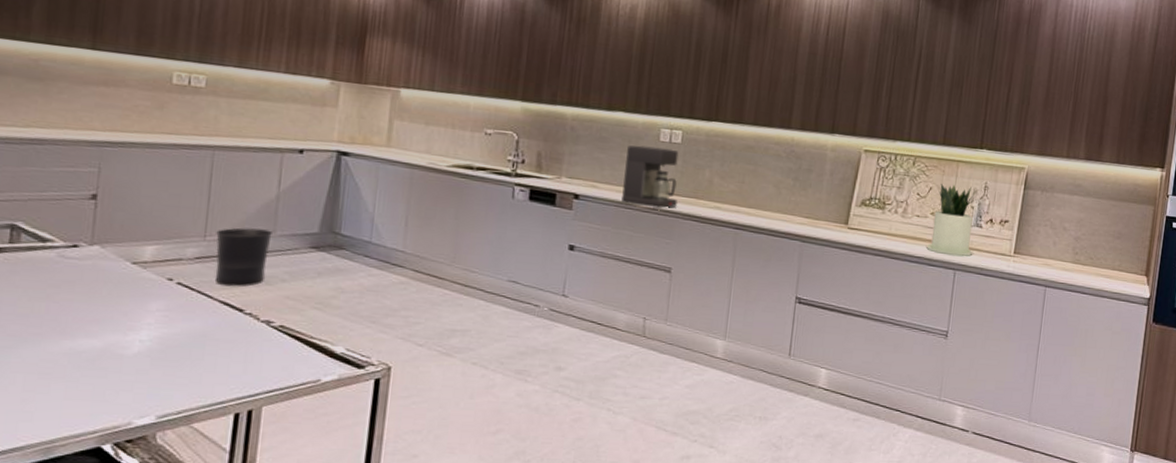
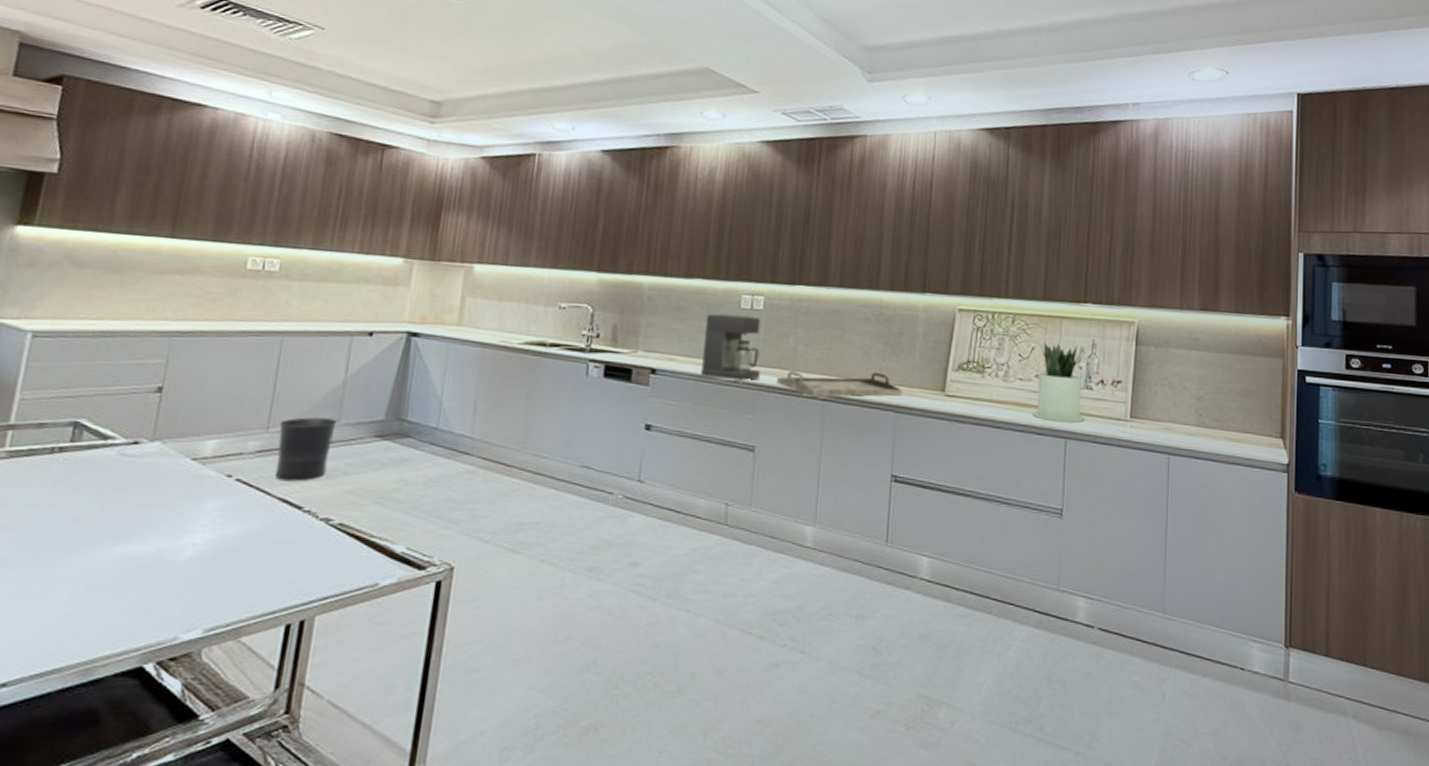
serving tray: none [692,201,810,228] -> present [776,371,903,397]

